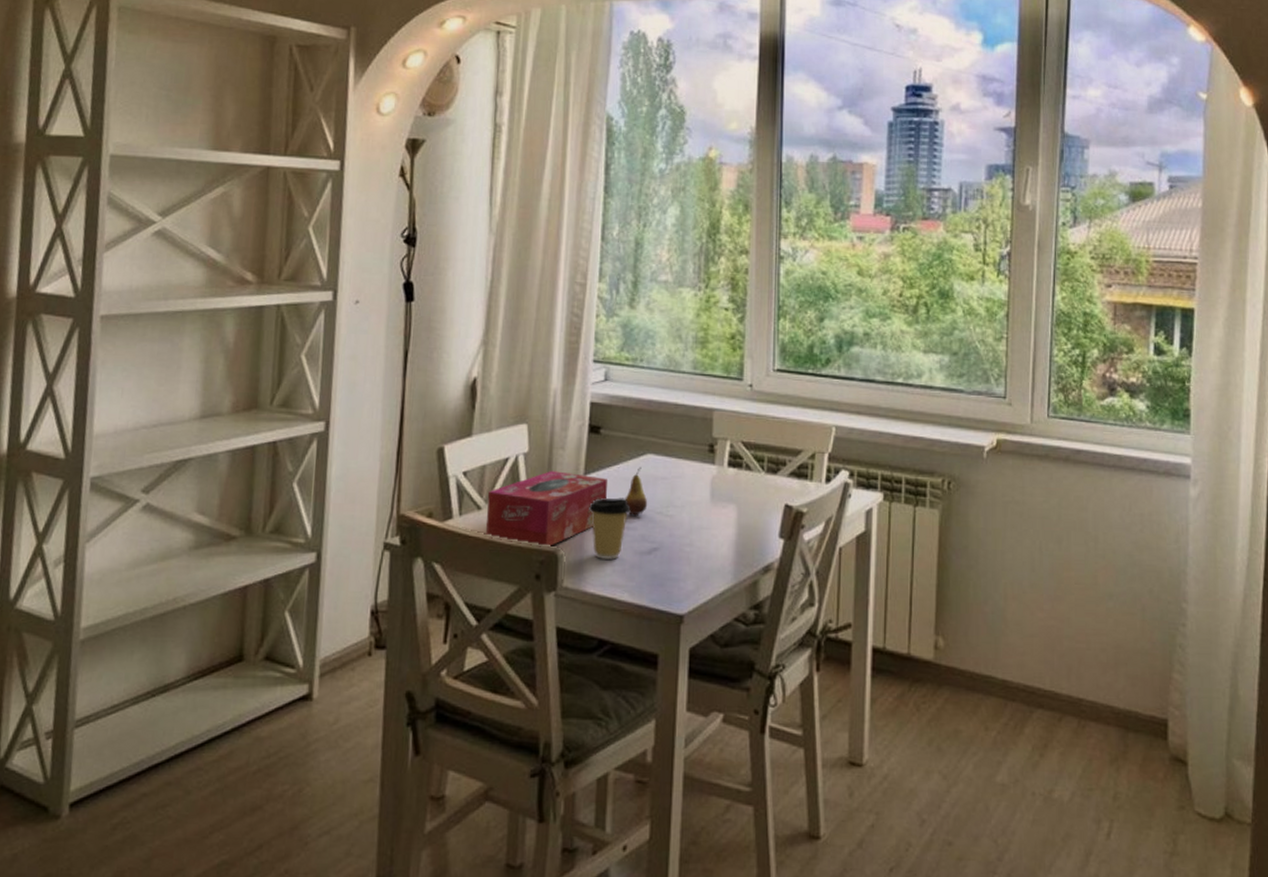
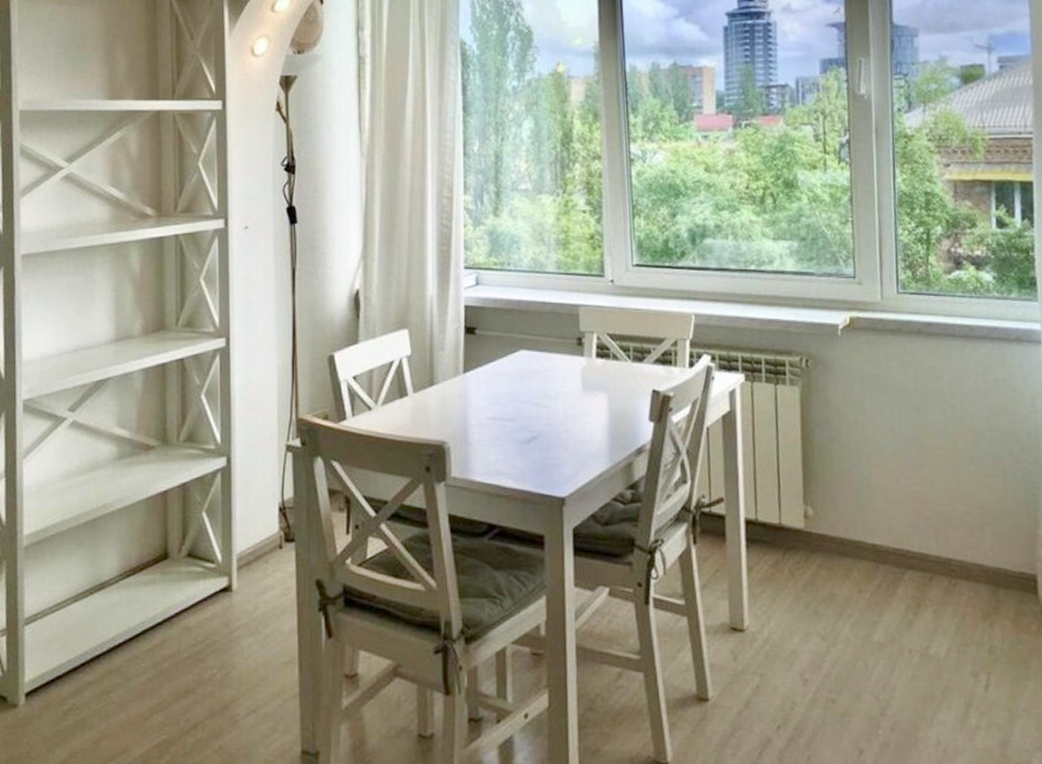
tissue box: present [486,471,609,548] -> none [376,371,486,442]
coffee cup: present [589,498,631,560] -> none [470,392,509,450]
fruit: present [625,466,648,516] -> none [502,362,524,408]

